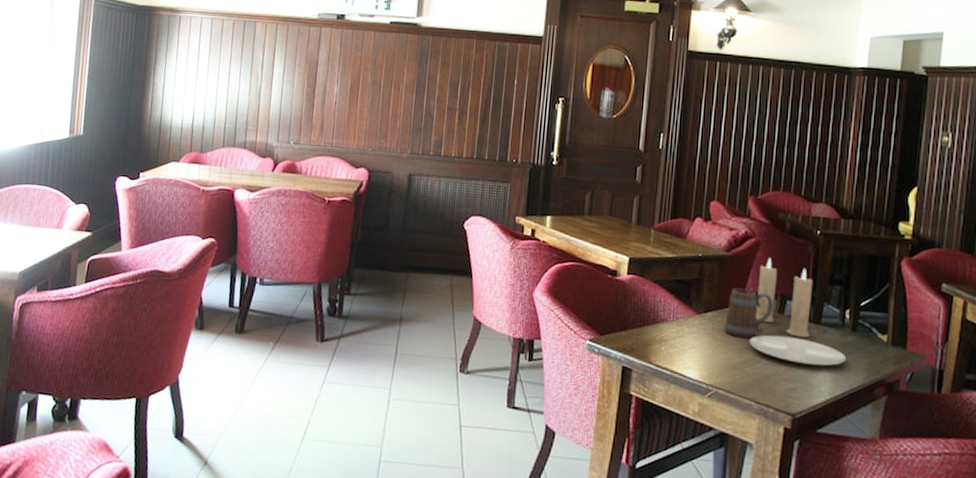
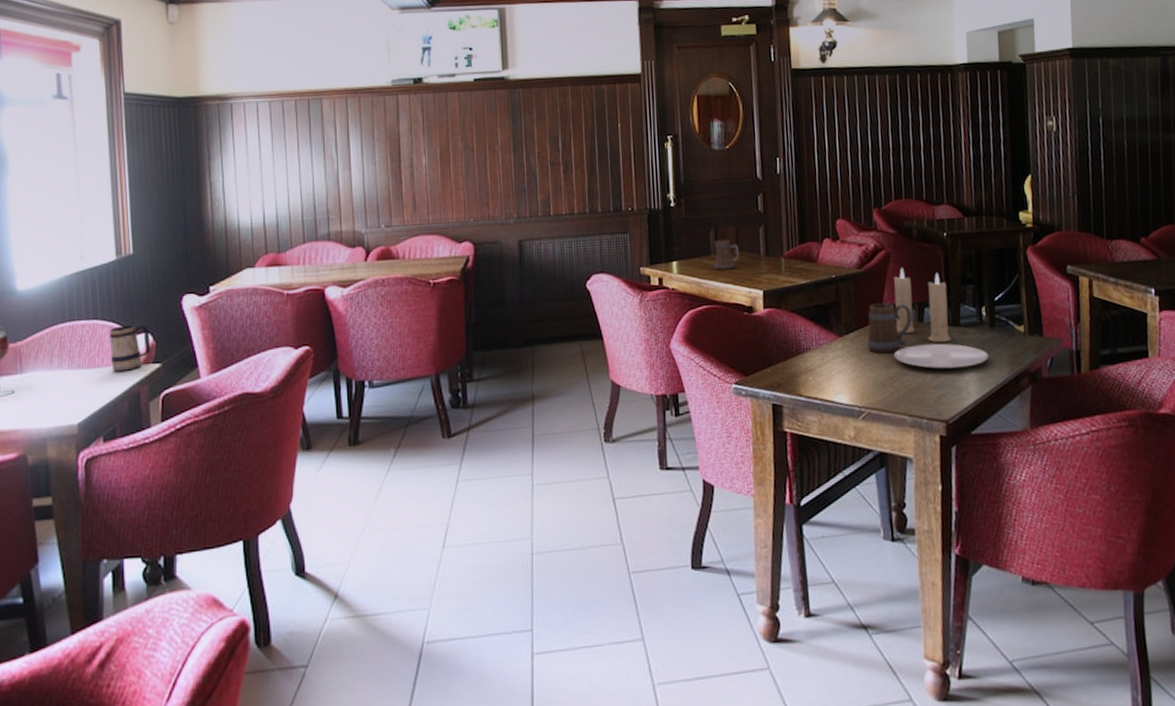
beer mug: none [52,194,87,235] -> present [109,323,150,372]
beer mug: none [584,202,612,233] -> present [713,239,739,272]

